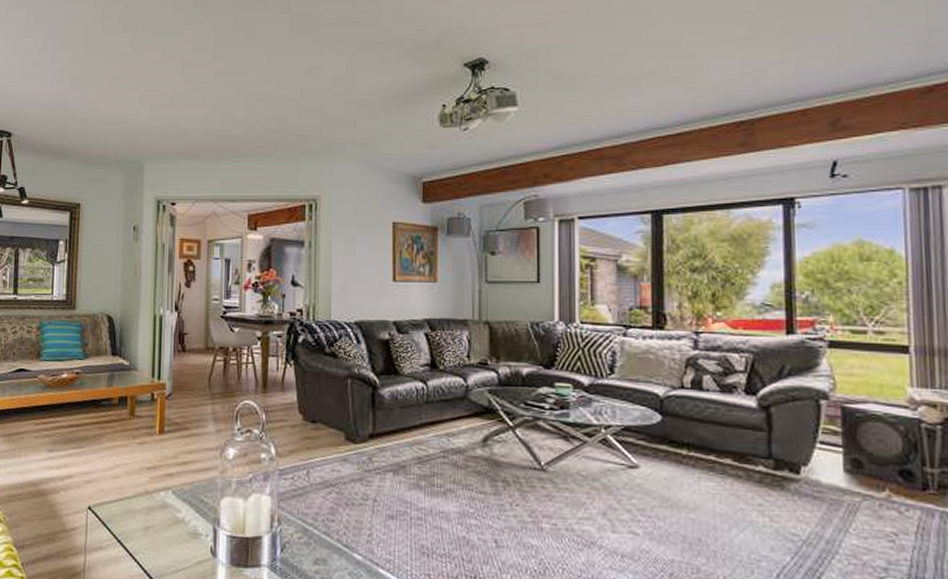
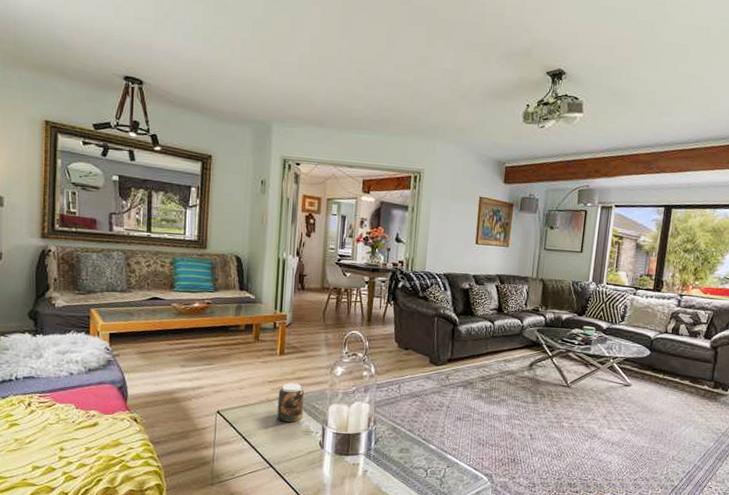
jar: none [158,469,190,522] -> present [277,383,305,423]

